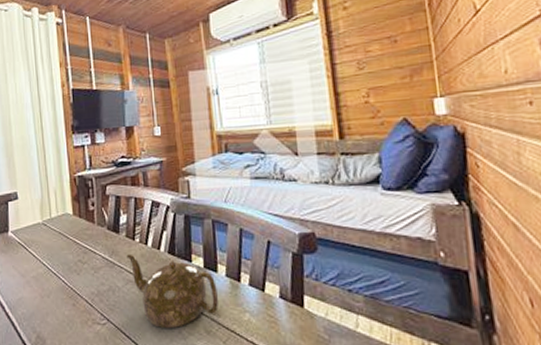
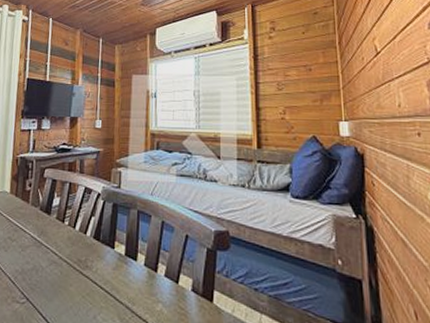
teapot: present [126,254,218,328] -> none [54,235,135,313]

